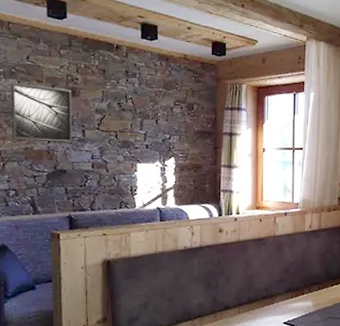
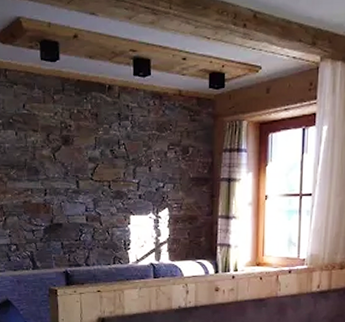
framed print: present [11,82,73,143] -> none [9,133,67,195]

